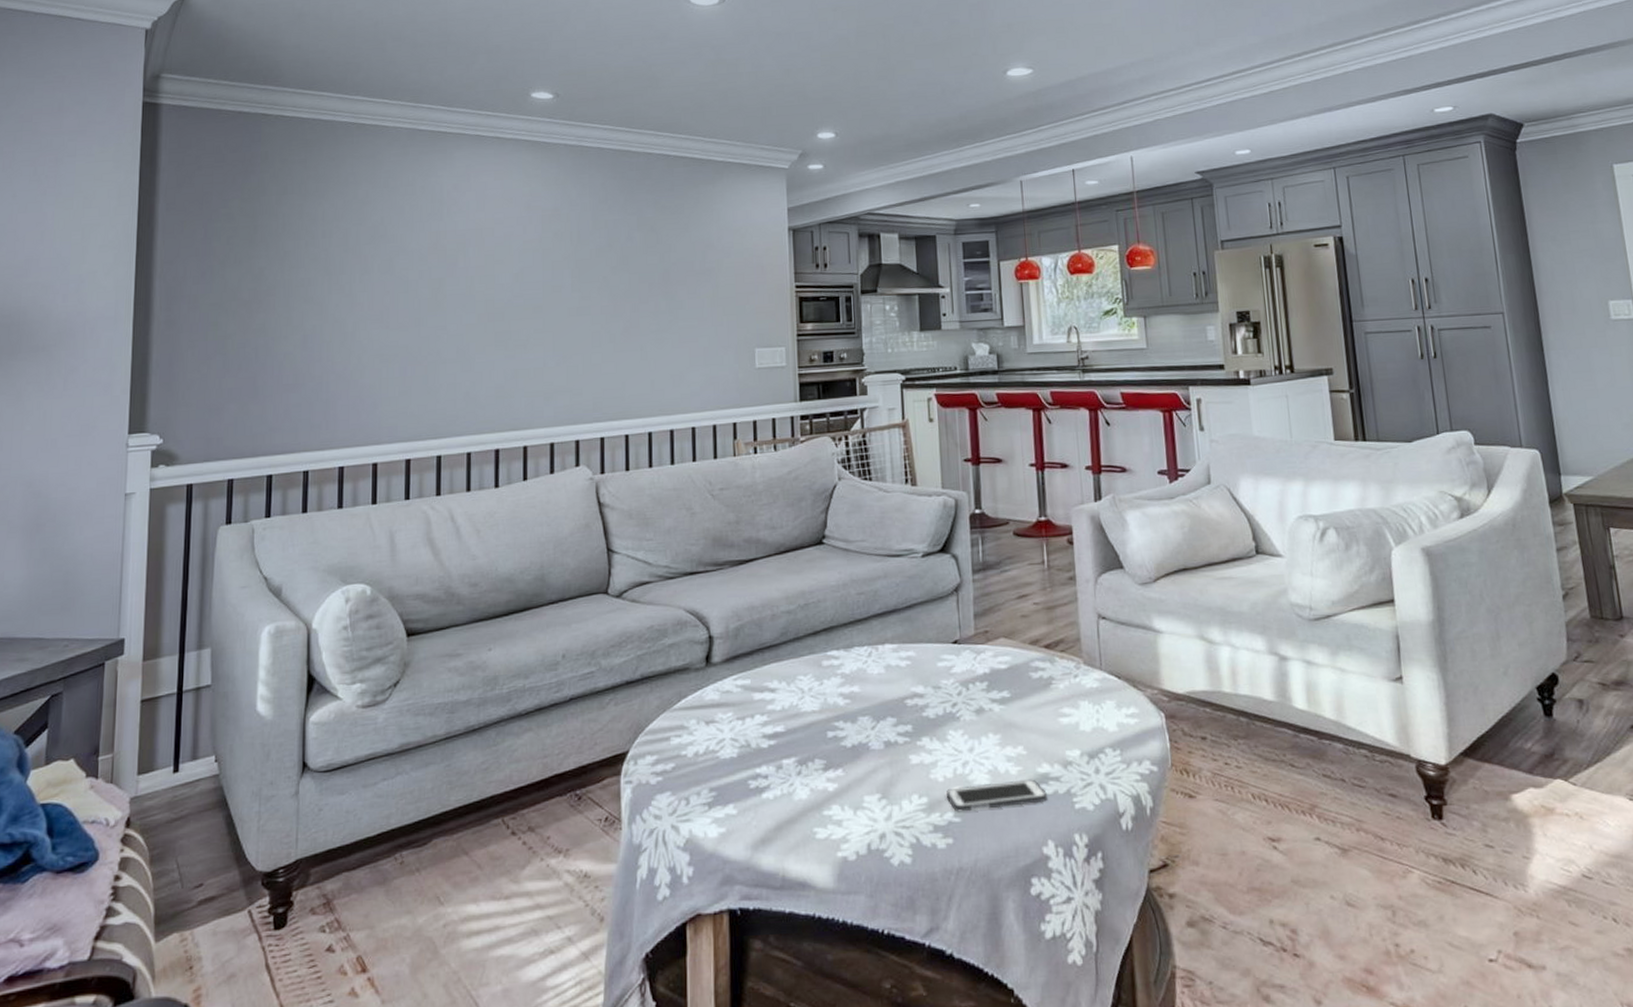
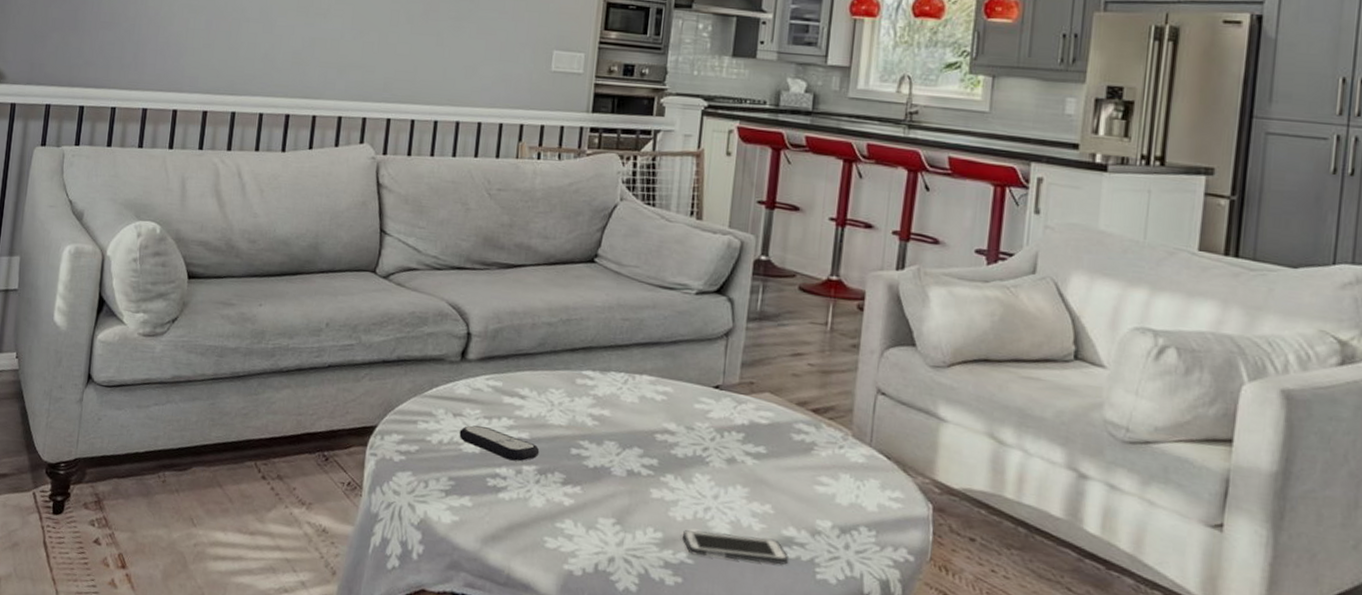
remote control: none [714,728,797,757] -> present [459,425,540,461]

